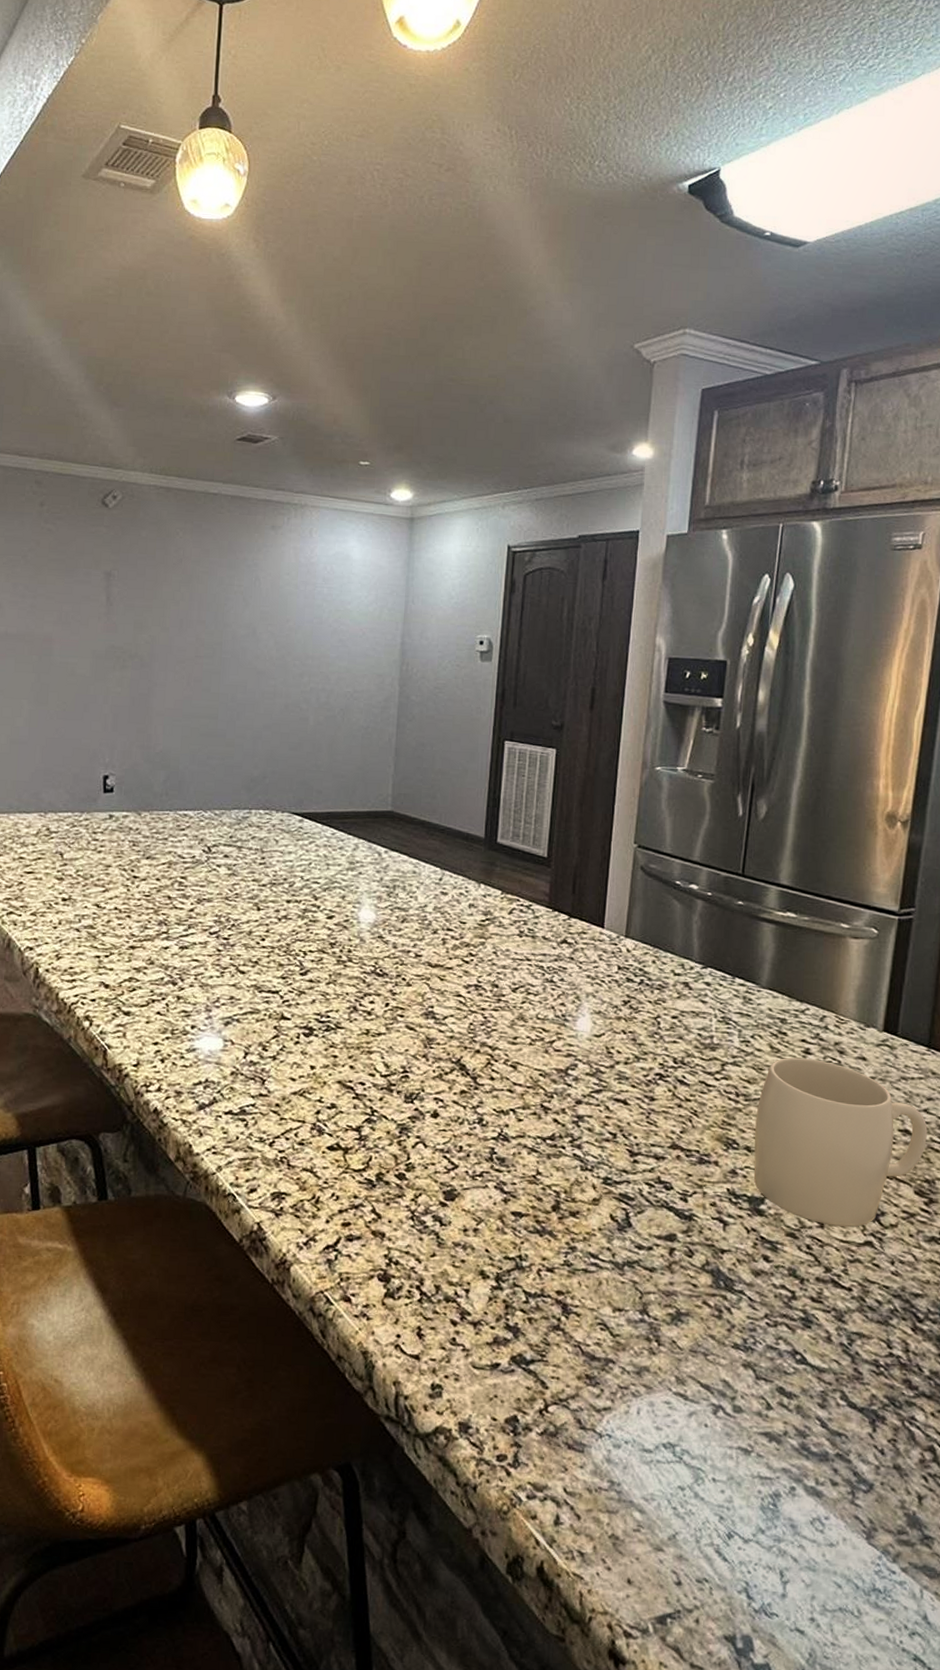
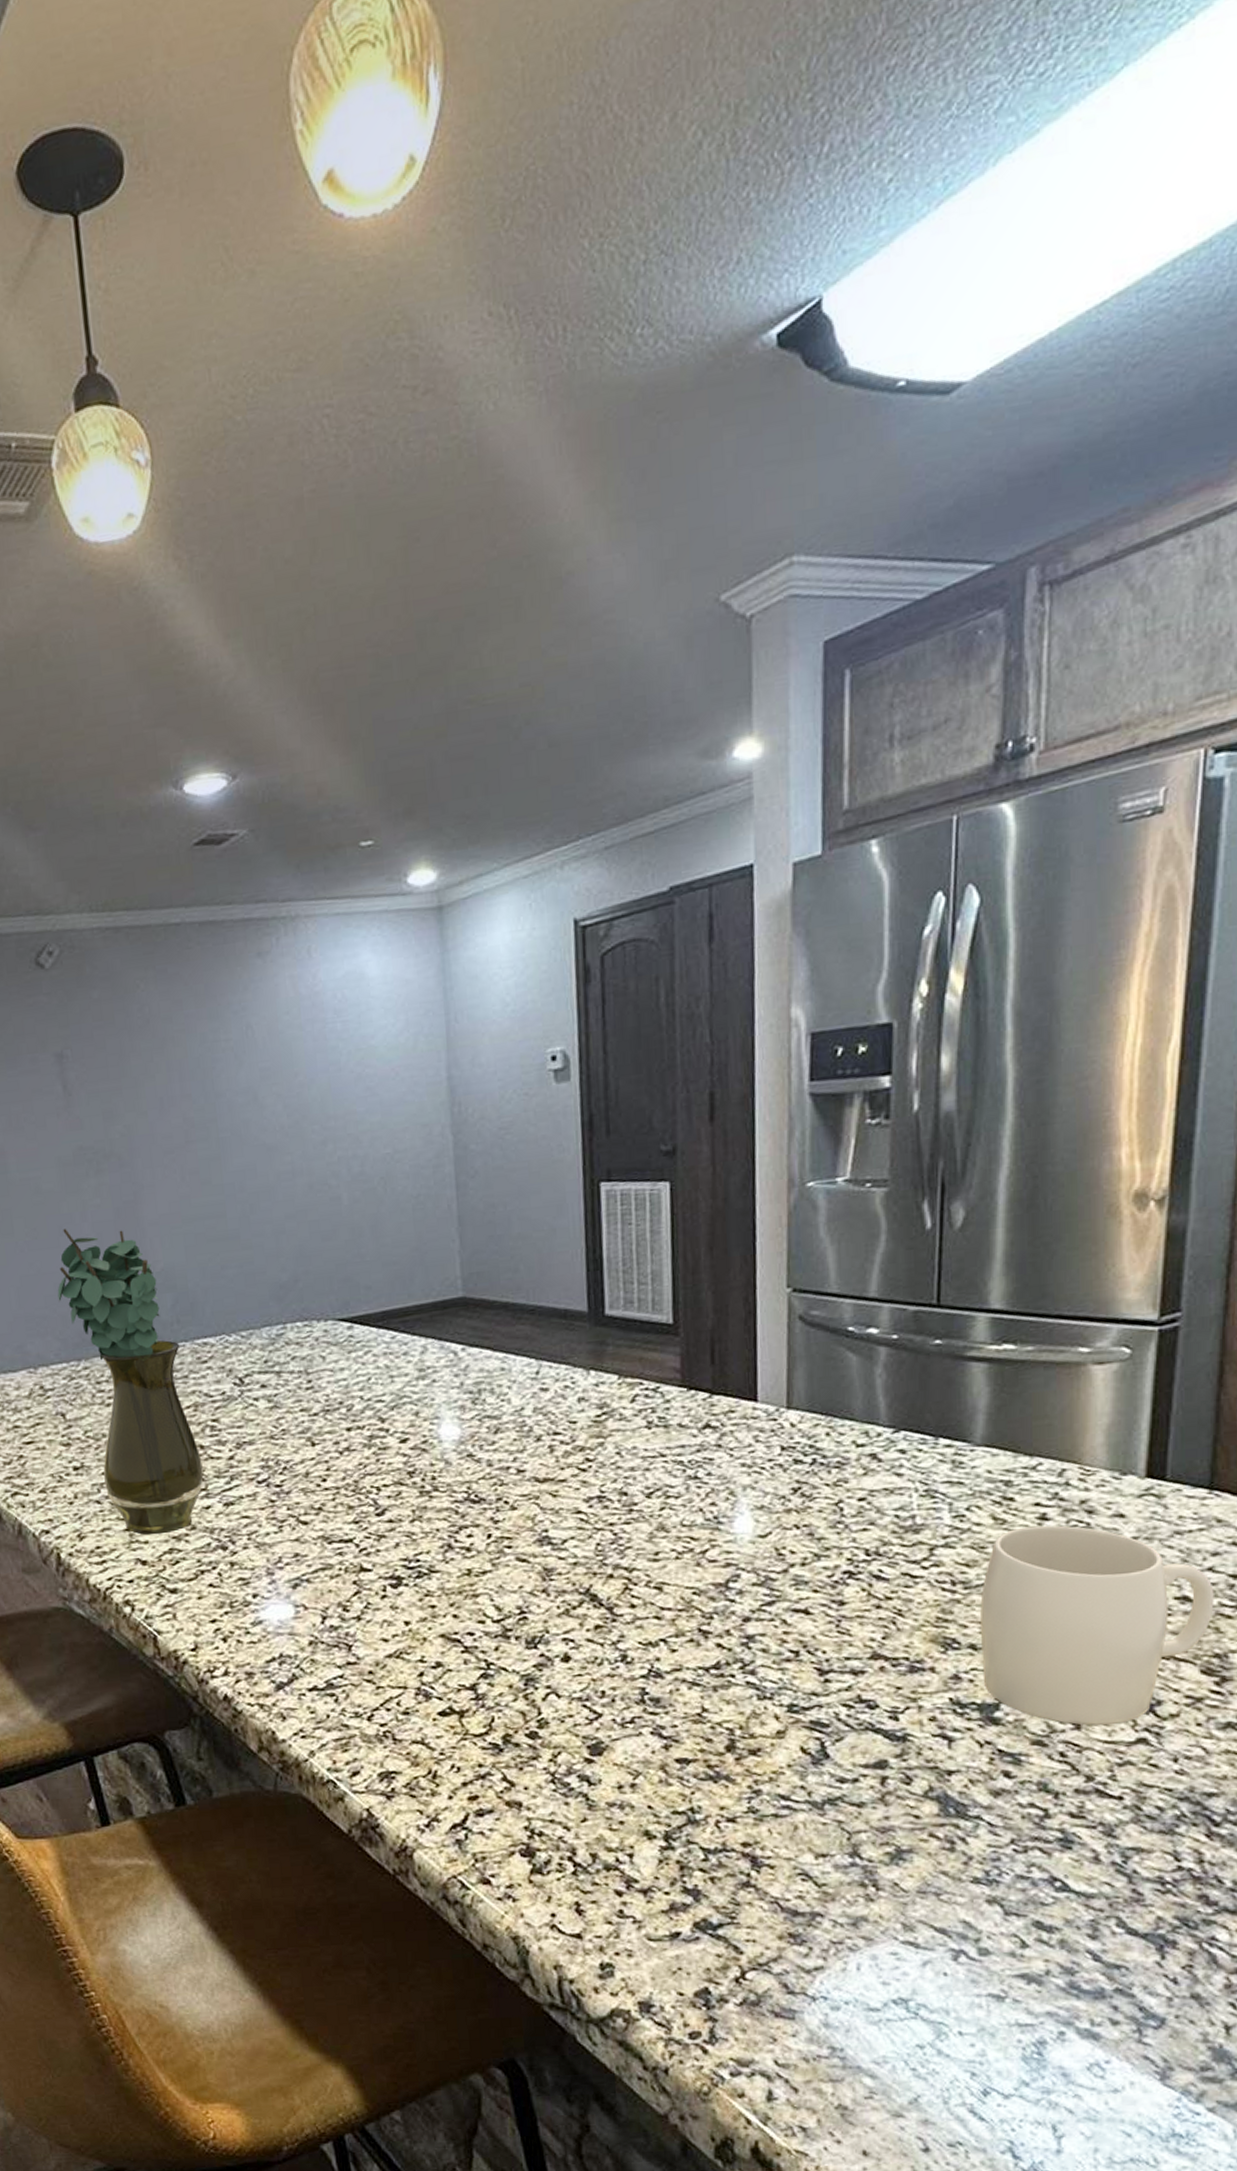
vase: none [74,707,168,964] -> present [57,1229,204,1535]

